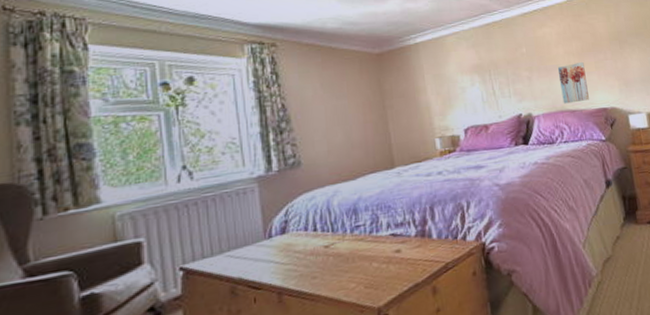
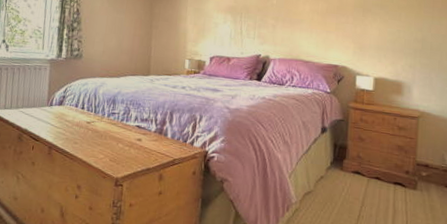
wall art: present [558,61,590,104] -> none [299,20,326,55]

